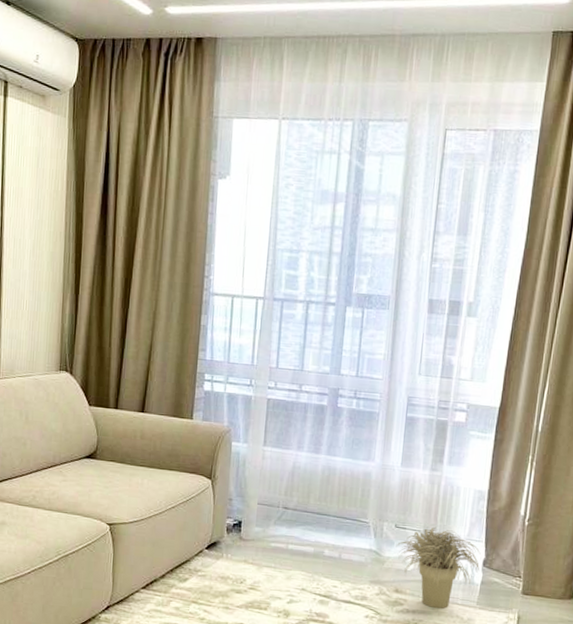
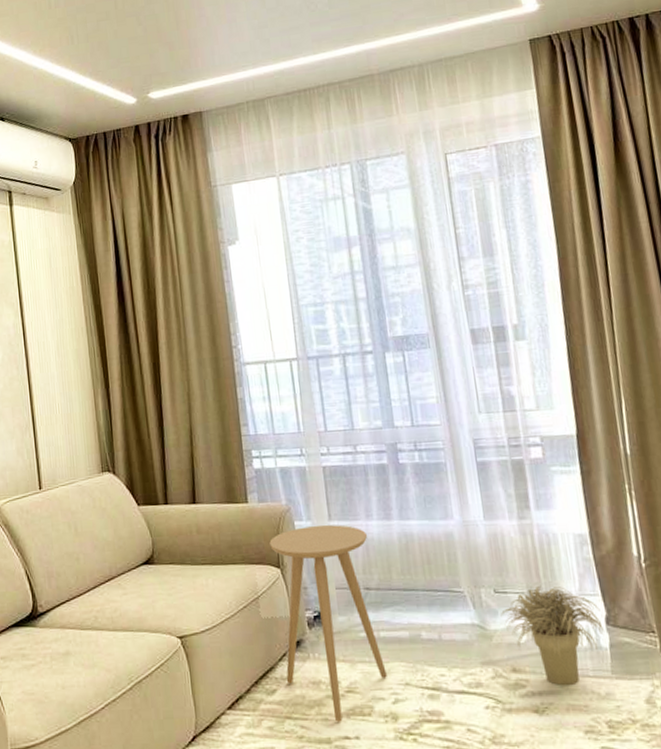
side table: none [198,448,295,612] -> present [269,524,387,722]

